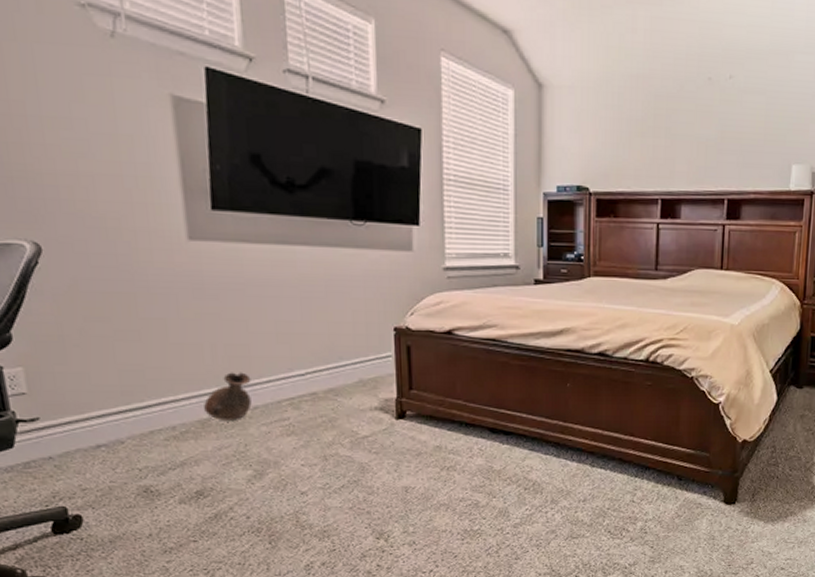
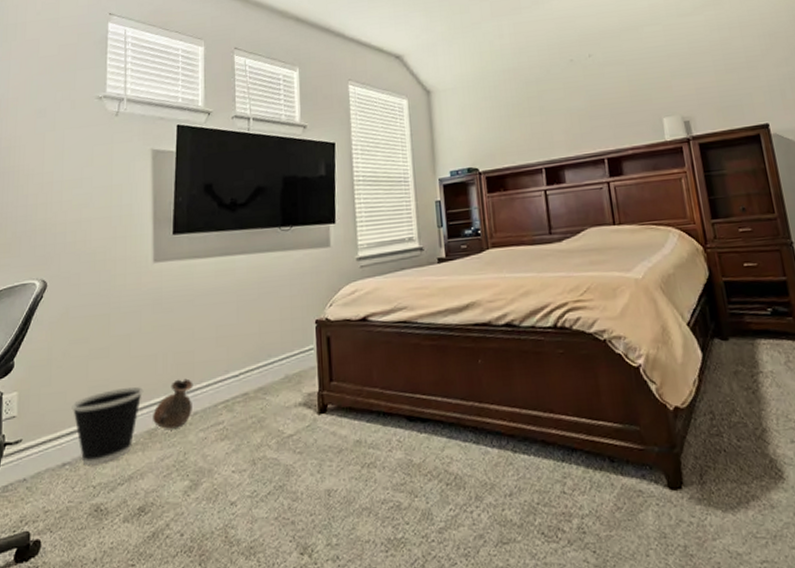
wastebasket: none [99,374,190,450] -> present [72,386,144,465]

